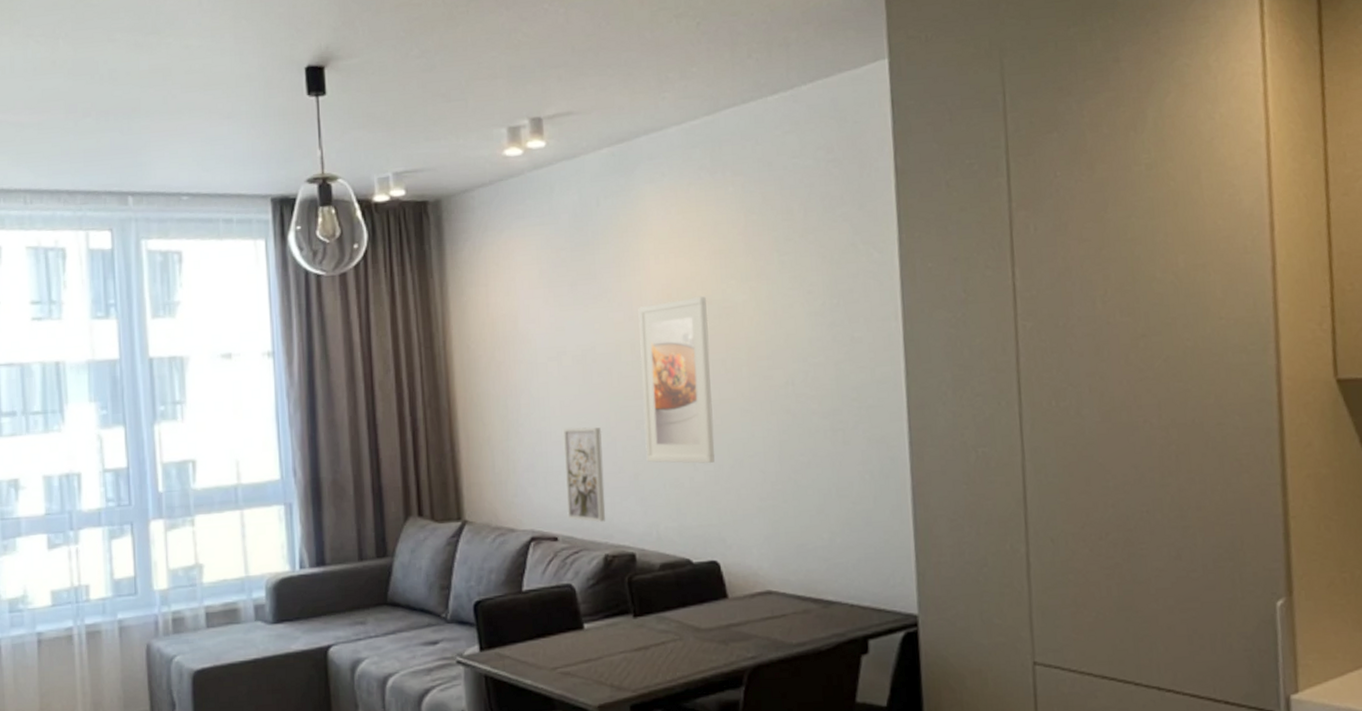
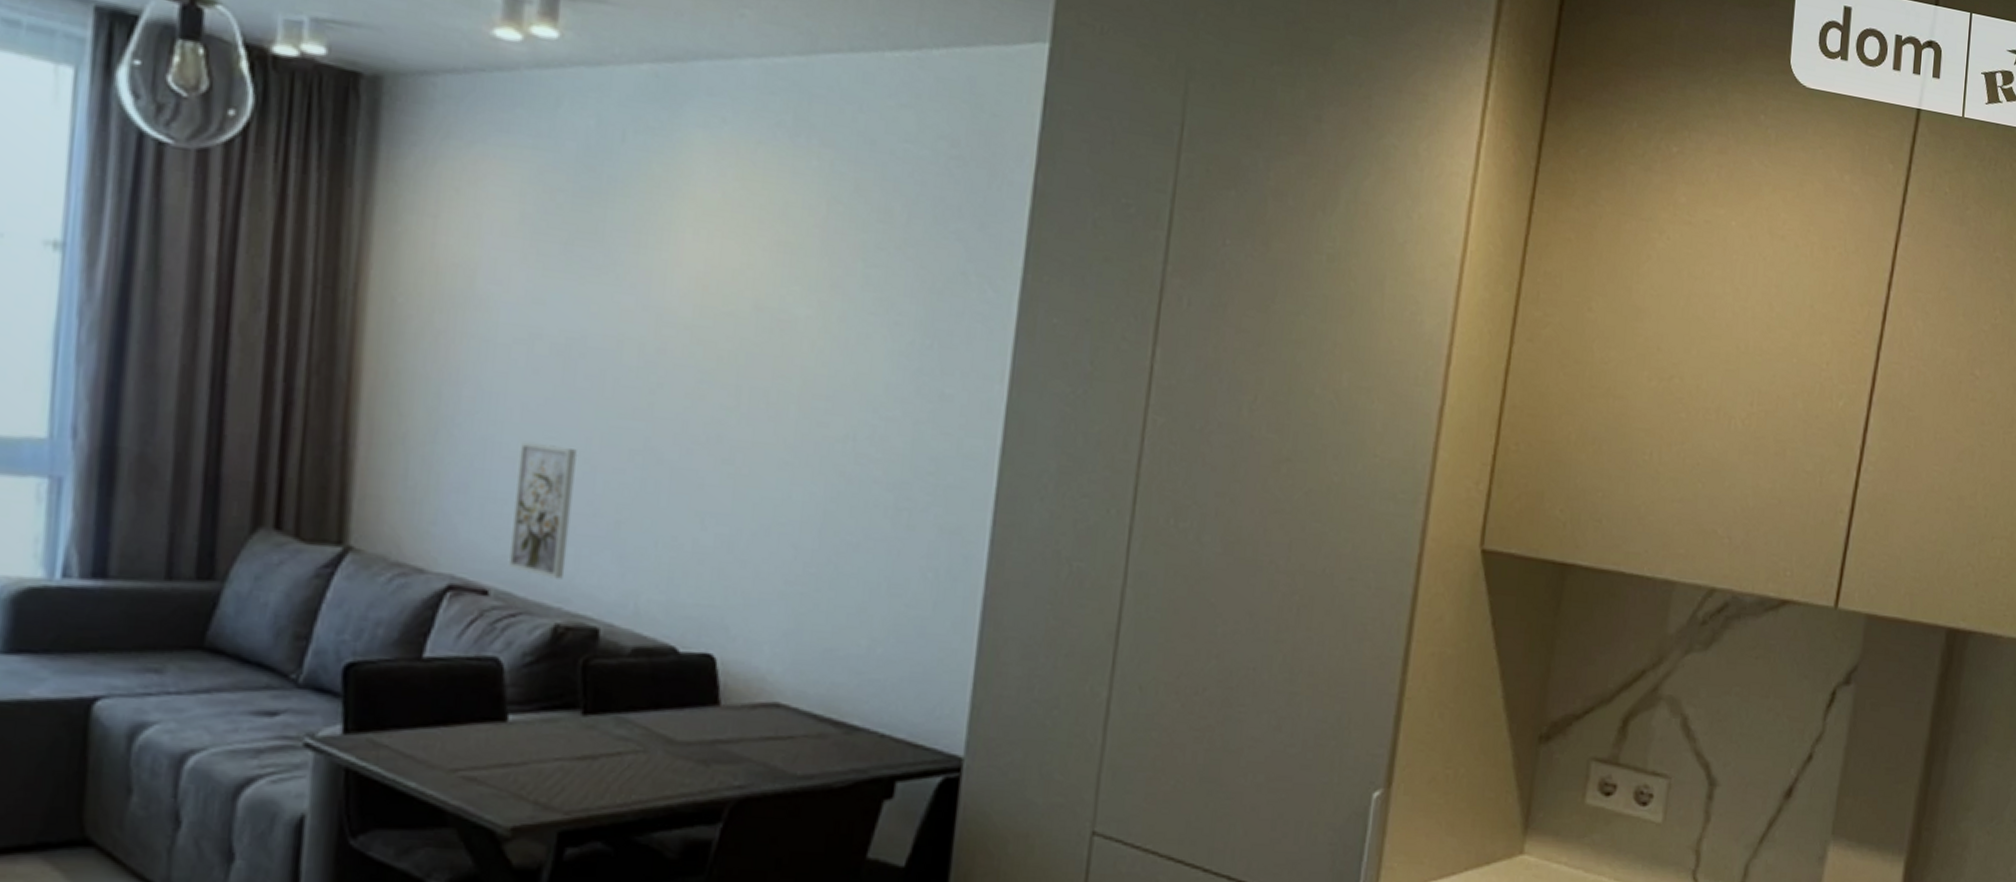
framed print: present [638,296,715,464] -> none [636,294,756,524]

